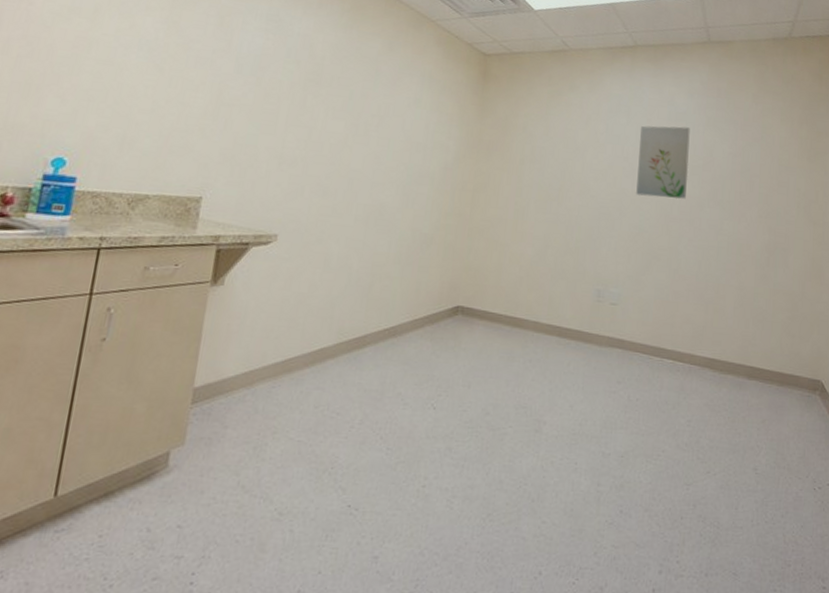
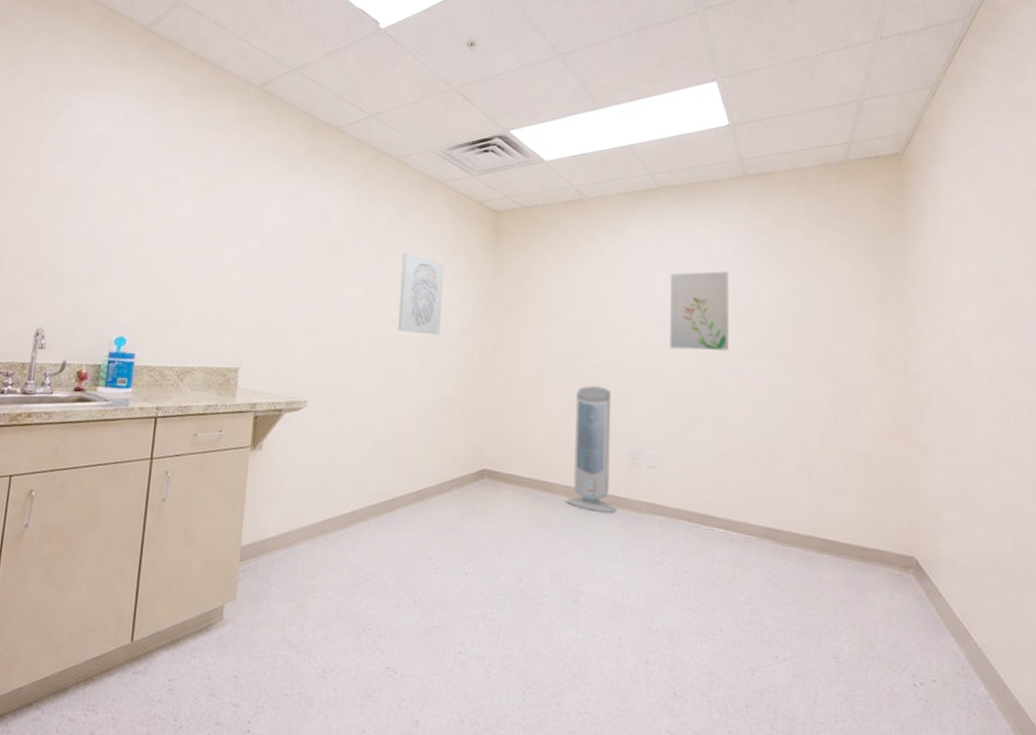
wall art: none [379,88,430,173] -> present [398,252,444,335]
air purifier: none [534,227,582,347] -> present [565,386,617,513]

